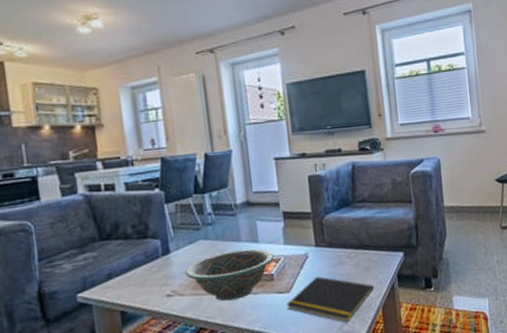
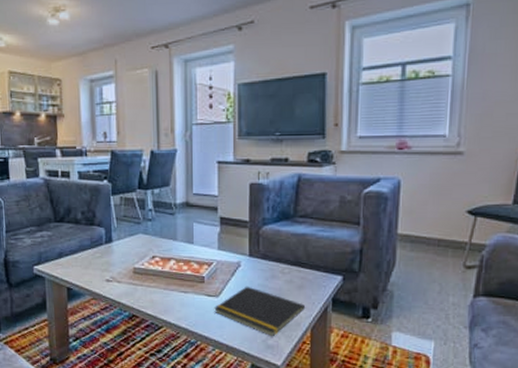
decorative bowl: present [185,248,274,301] -> none [124,249,207,295]

